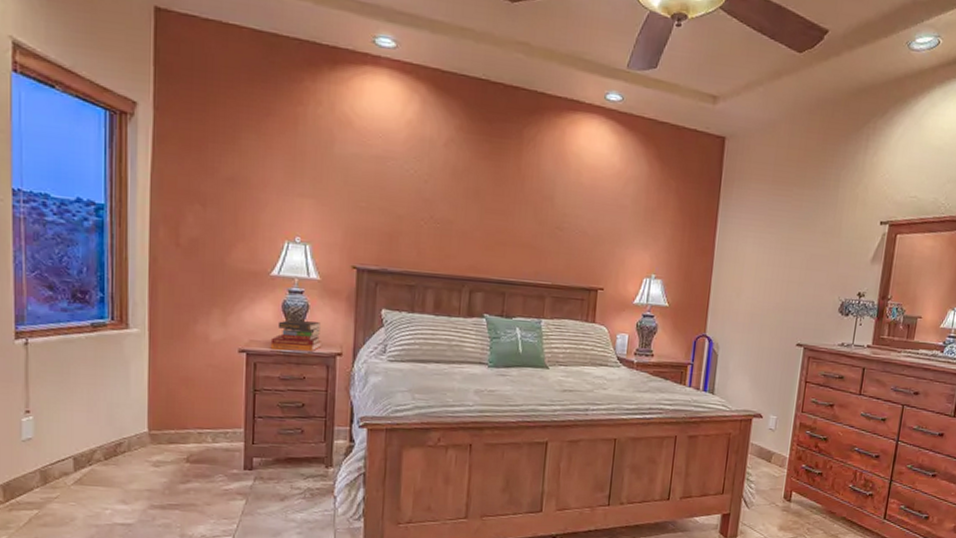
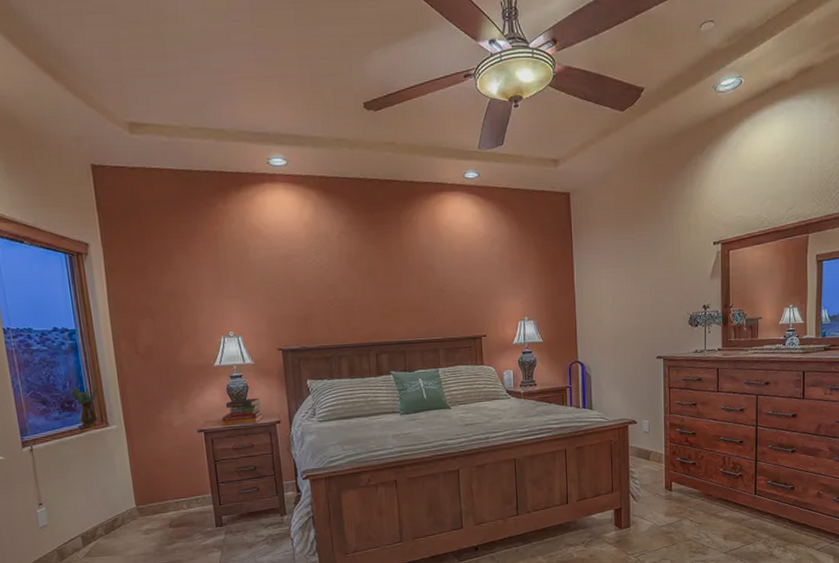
vase: none [84,273,122,328] -> present [69,386,98,429]

